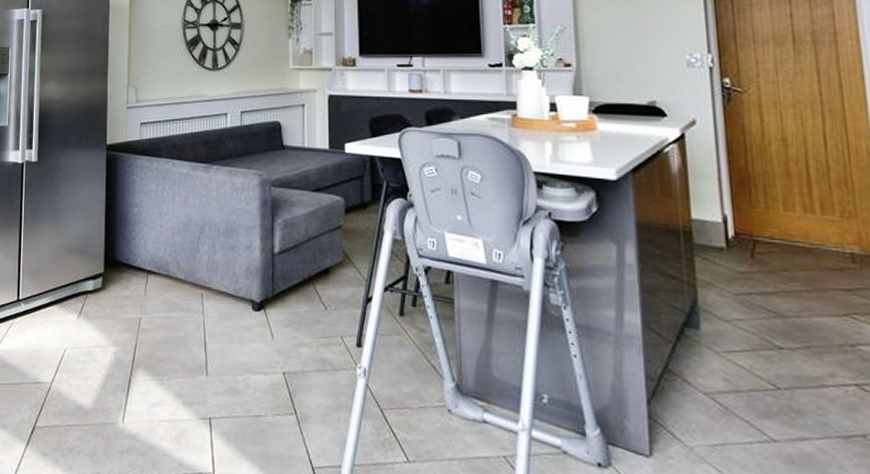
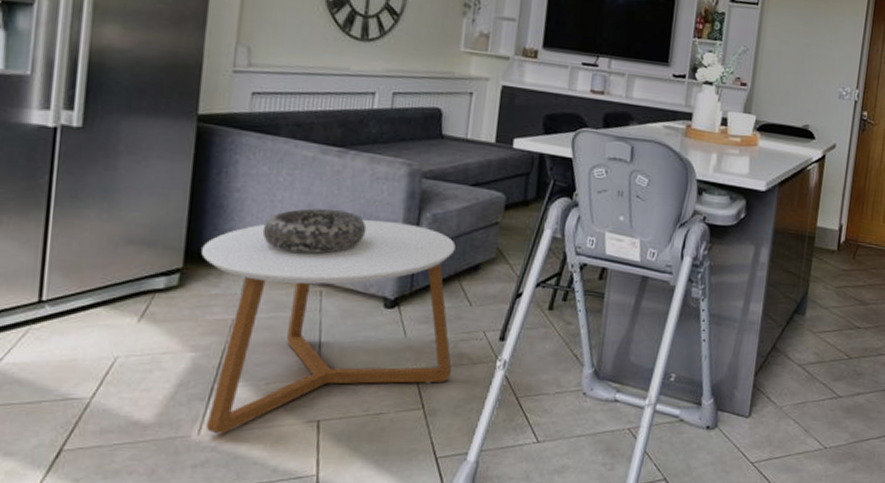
coffee table: none [115,228,316,424] -> present [201,220,456,435]
decorative bowl: none [155,218,232,259] -> present [262,208,367,253]

